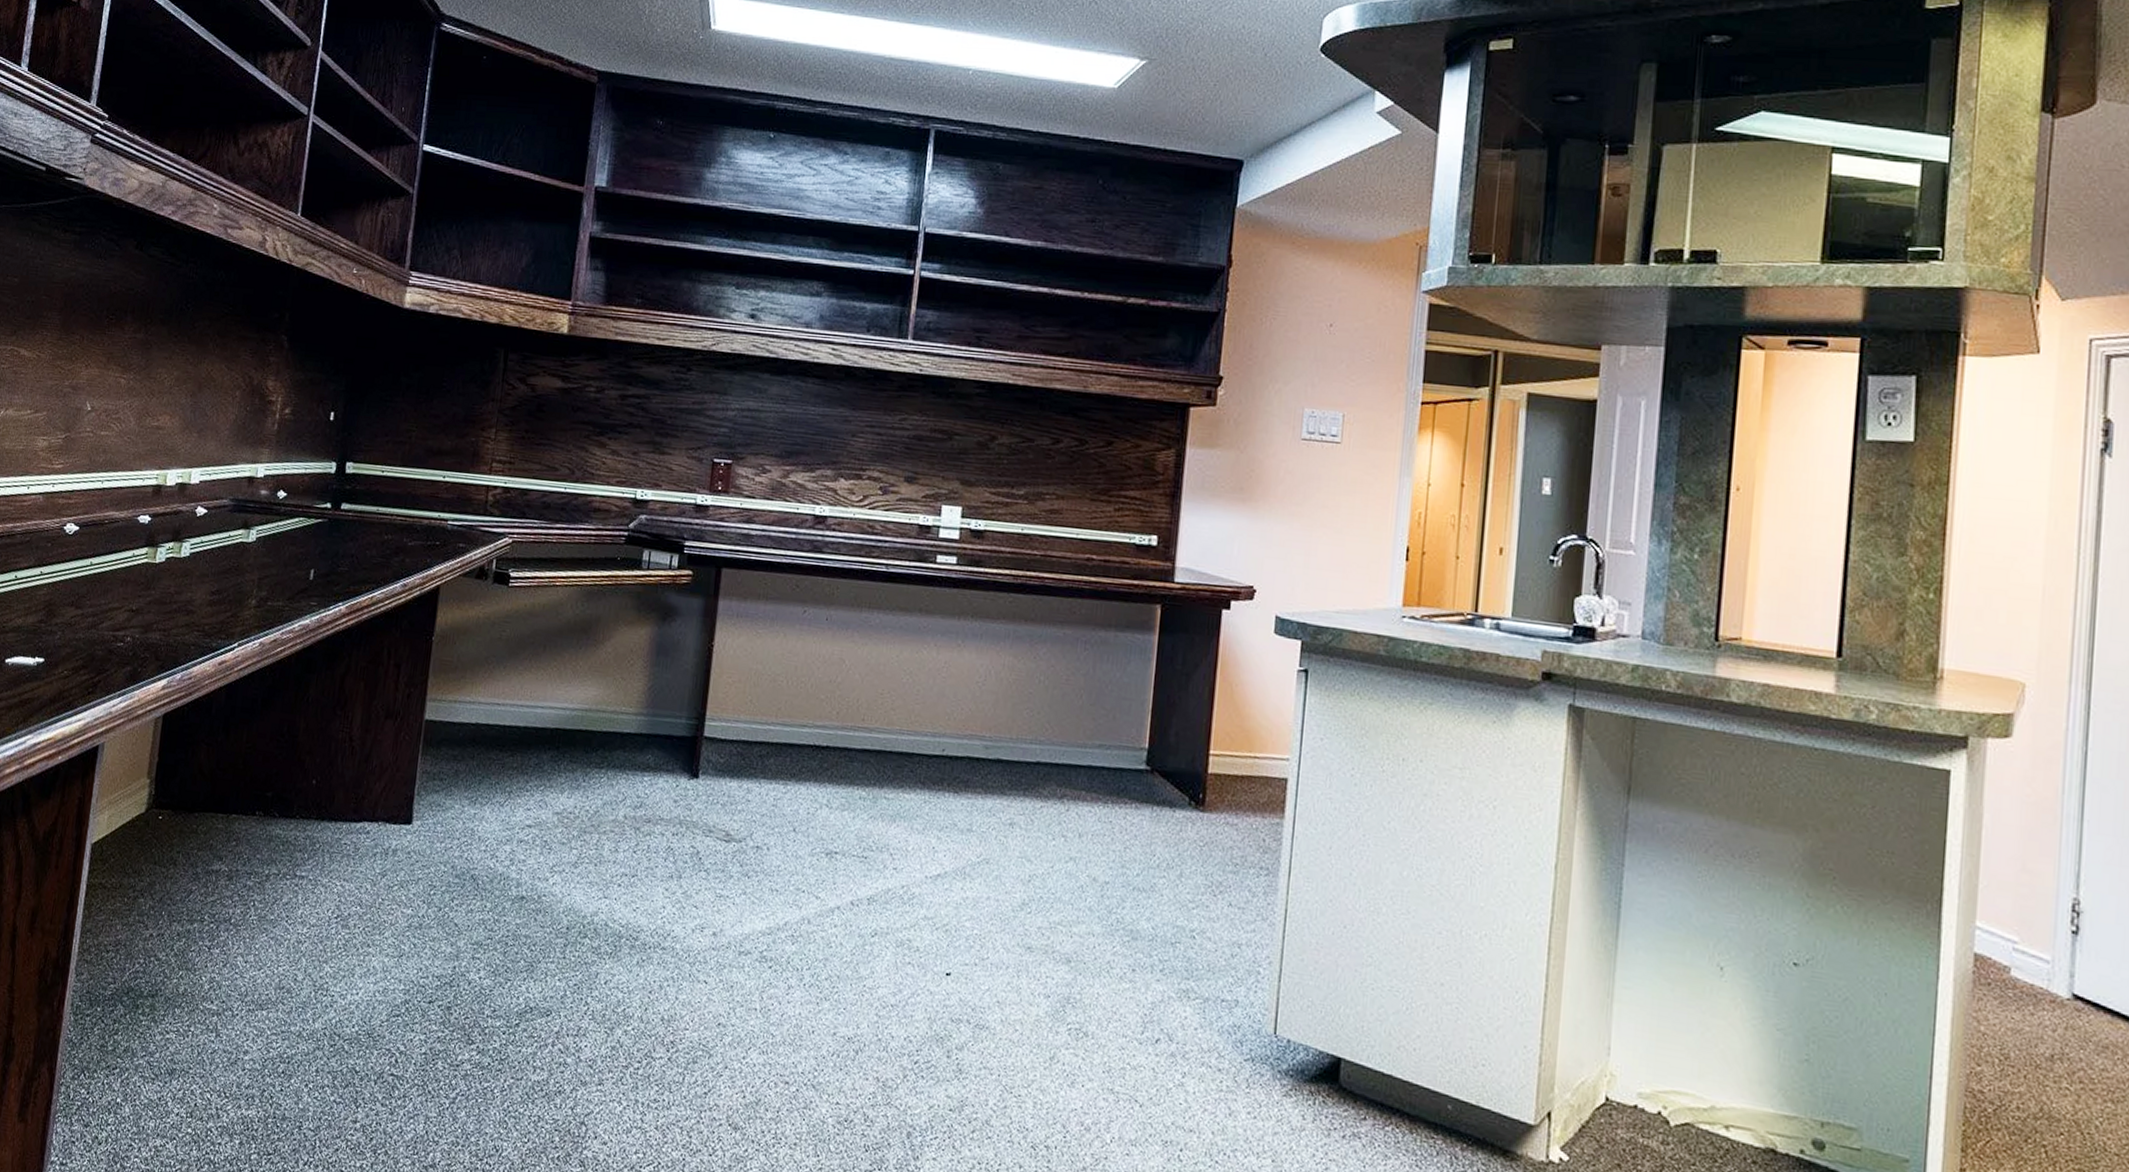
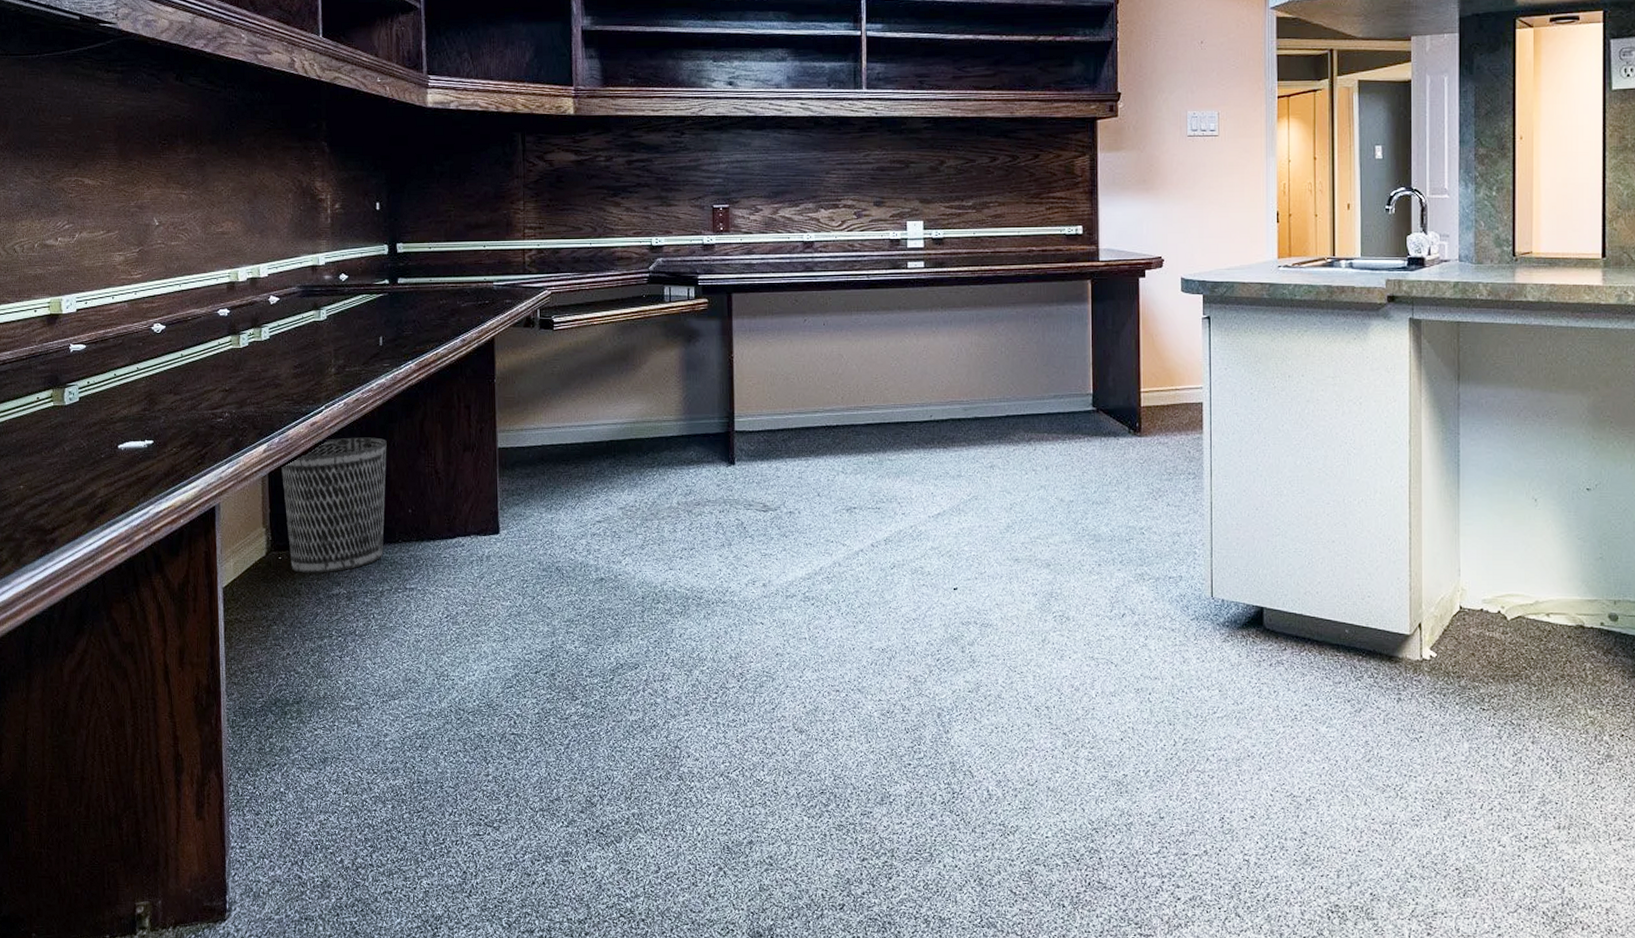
wastebasket: none [171,683,301,844] -> present [281,437,387,573]

